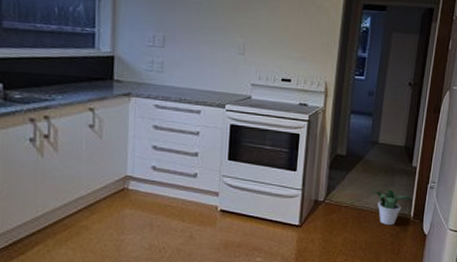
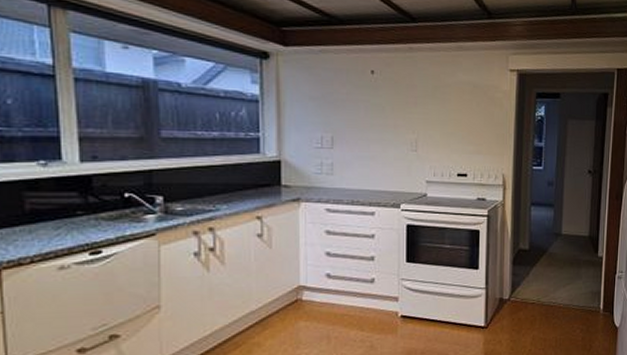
potted plant: present [372,189,413,226] -> none [558,282,601,321]

